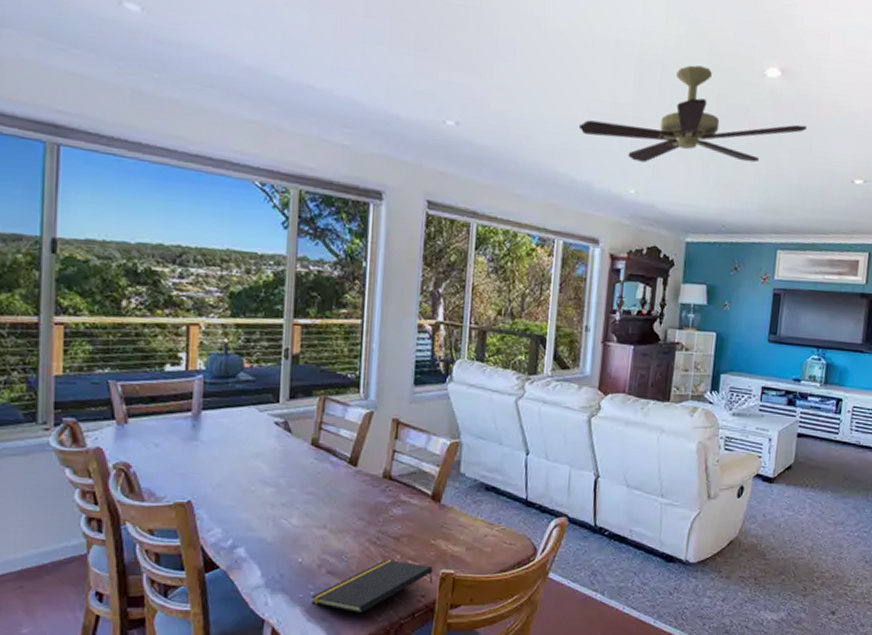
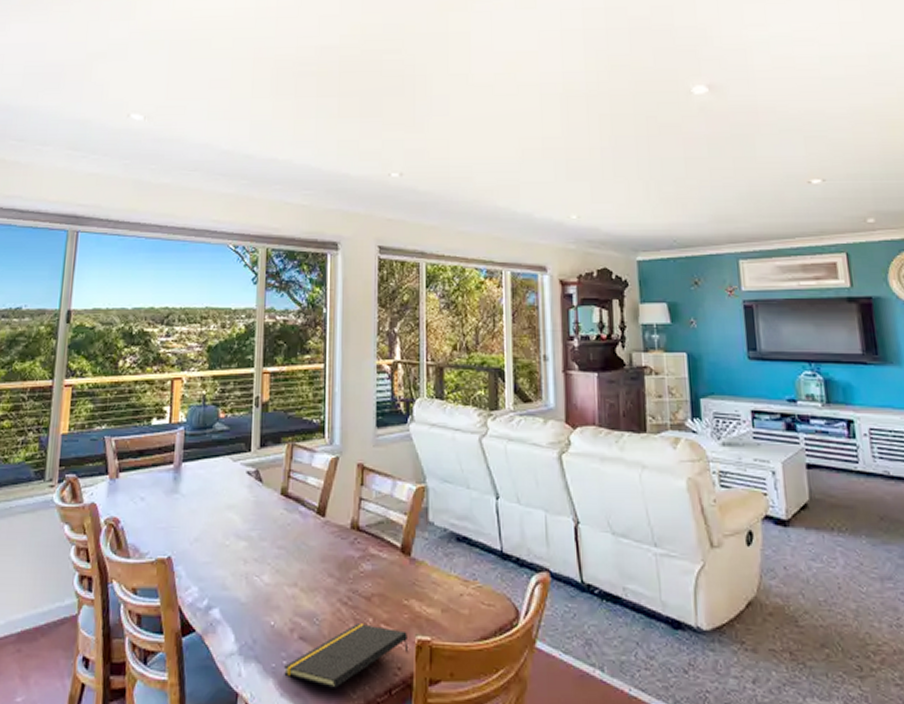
ceiling fan: present [578,65,808,163] -> none [513,94,747,188]

